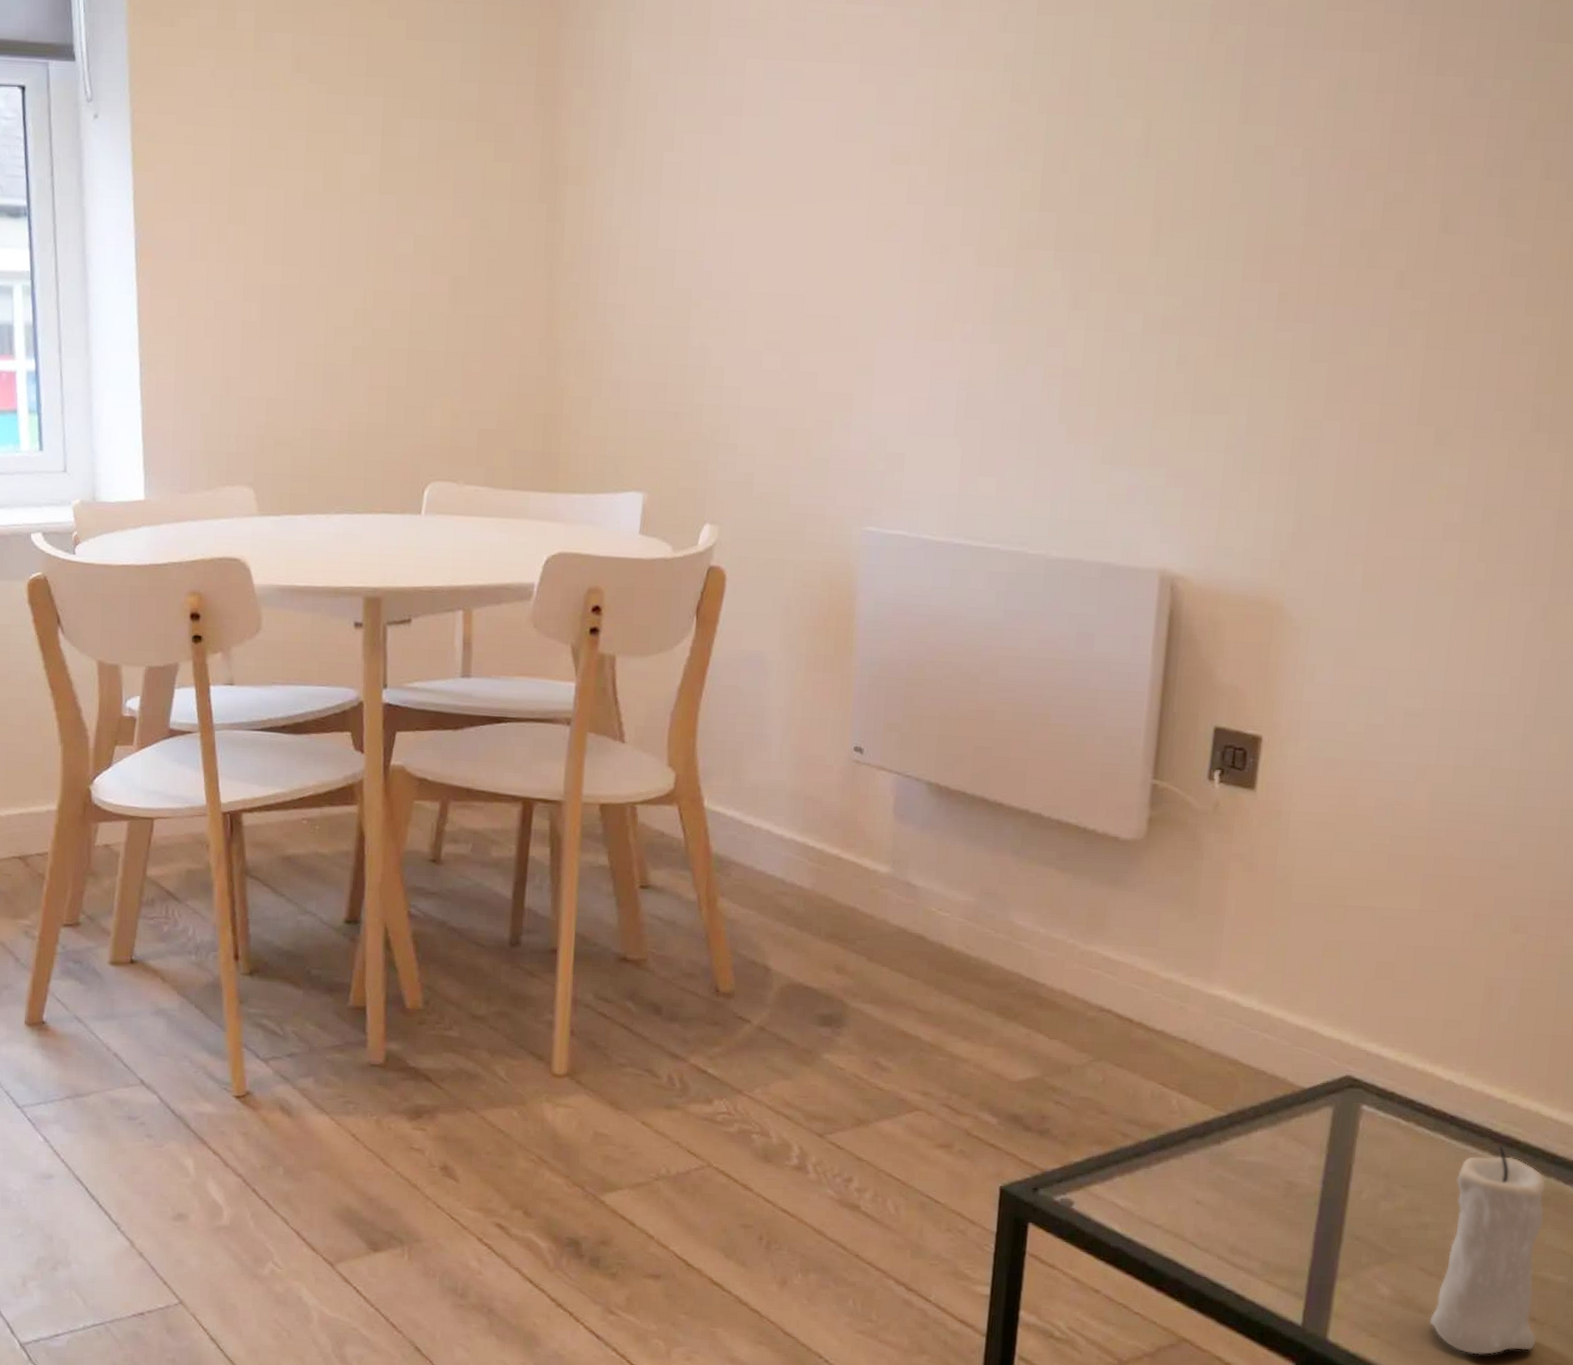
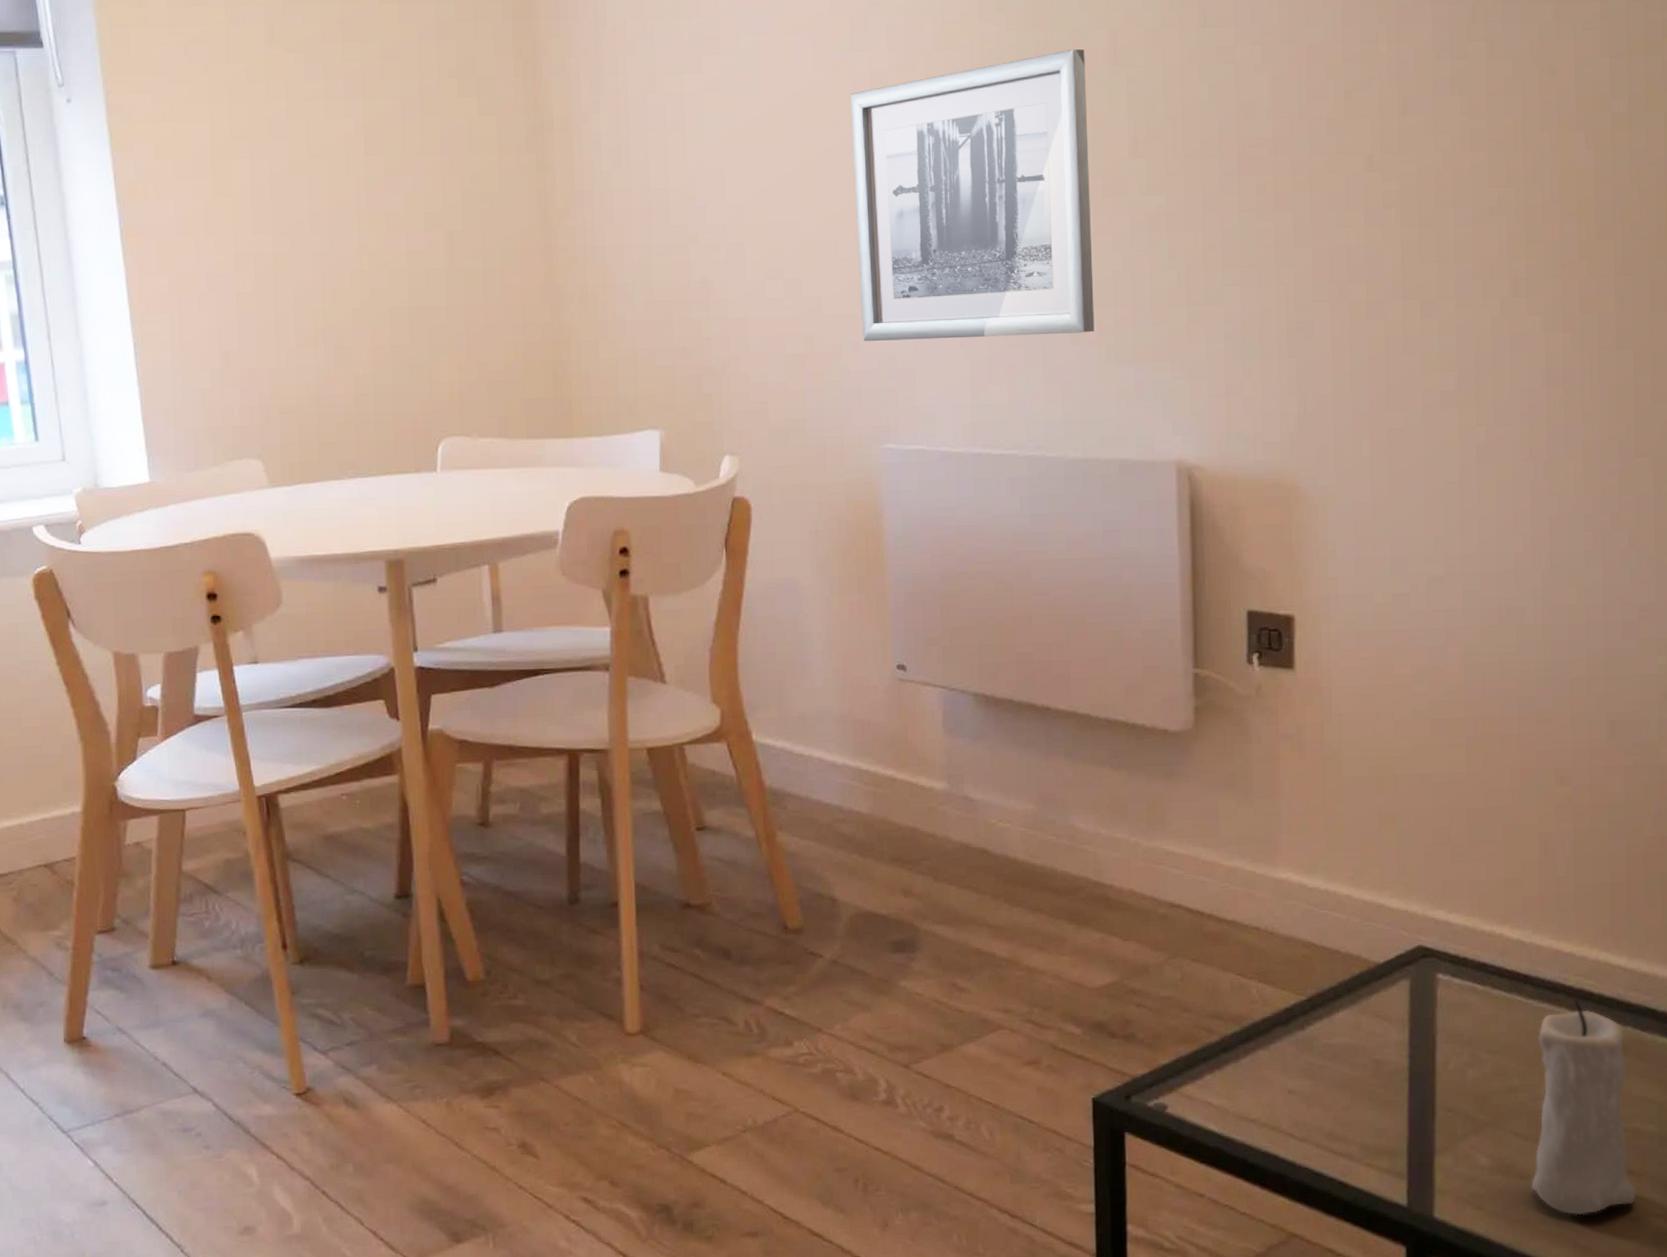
wall art: none [856,137,1117,432] -> present [850,48,1095,341]

